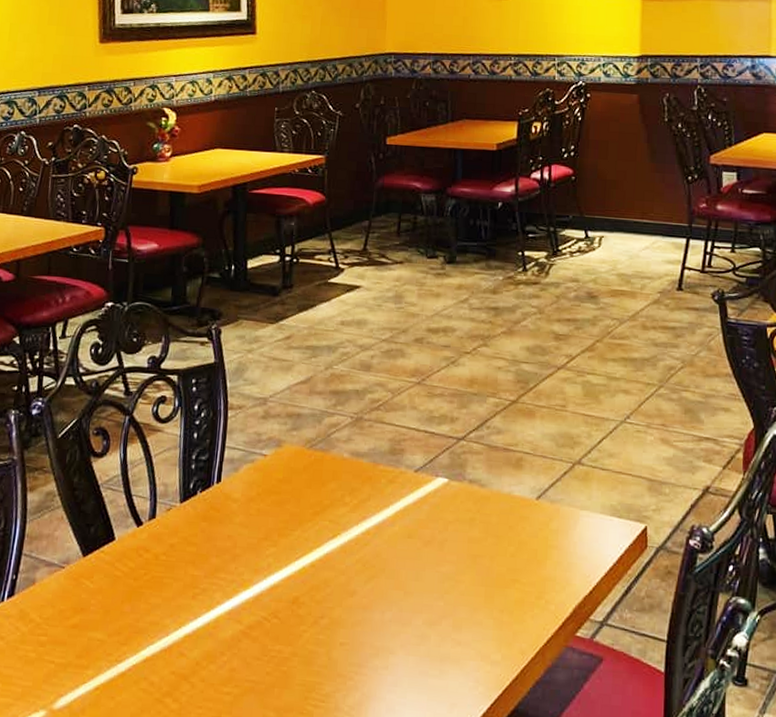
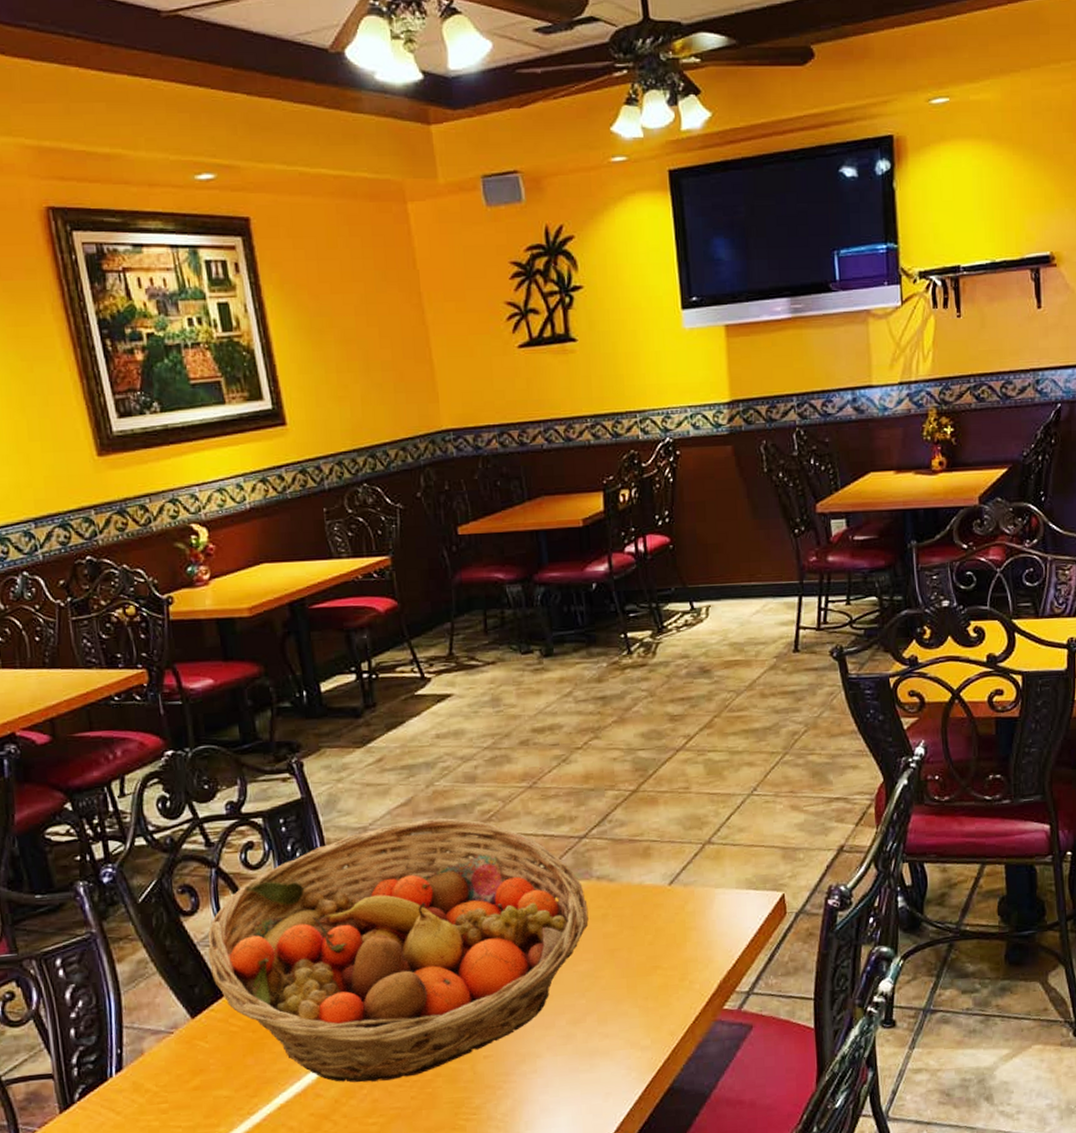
fruit basket: none [107,399,458,652] -> present [207,818,589,1083]

